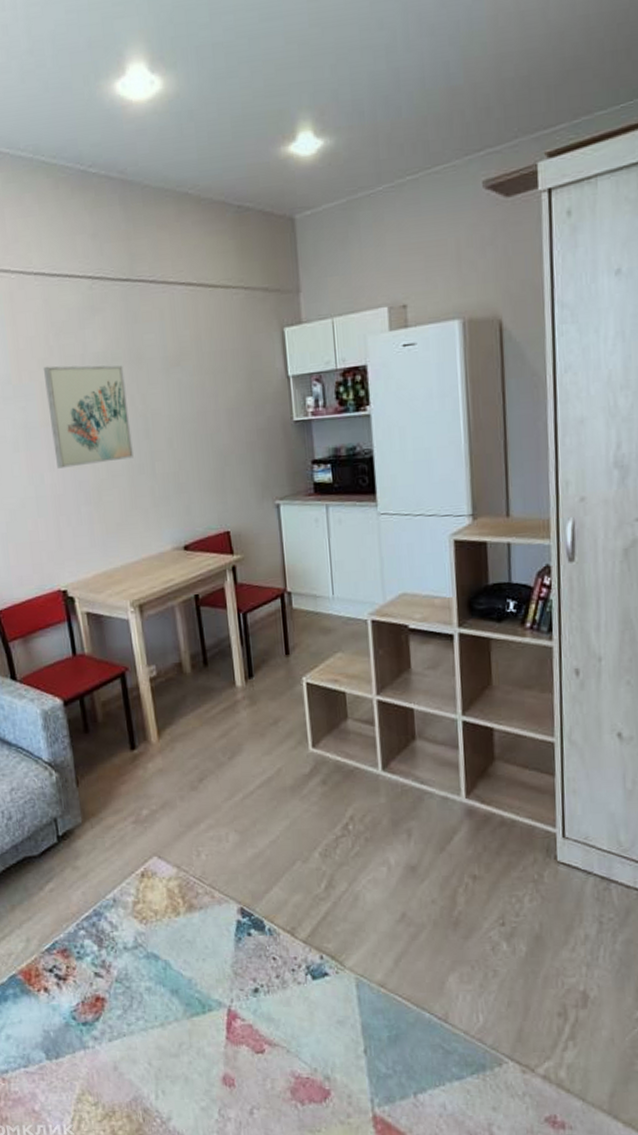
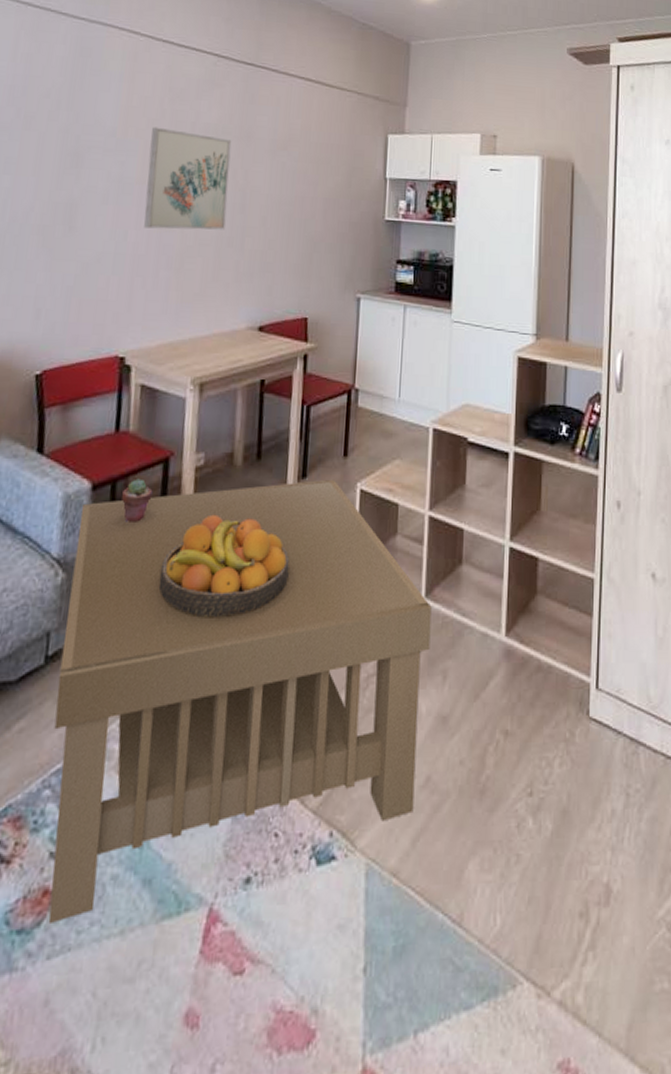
coffee table: none [59,676,393,1020] -> present [48,479,432,925]
potted succulent: none [91,692,117,729] -> present [122,478,153,522]
fruit bowl: none [136,716,251,800] -> present [158,514,290,618]

